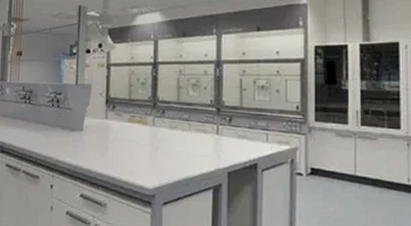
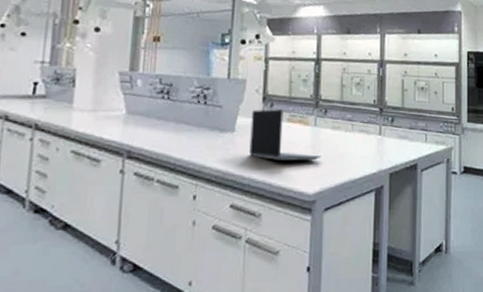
laptop computer: none [95,110,160,158] -> present [249,109,322,161]

